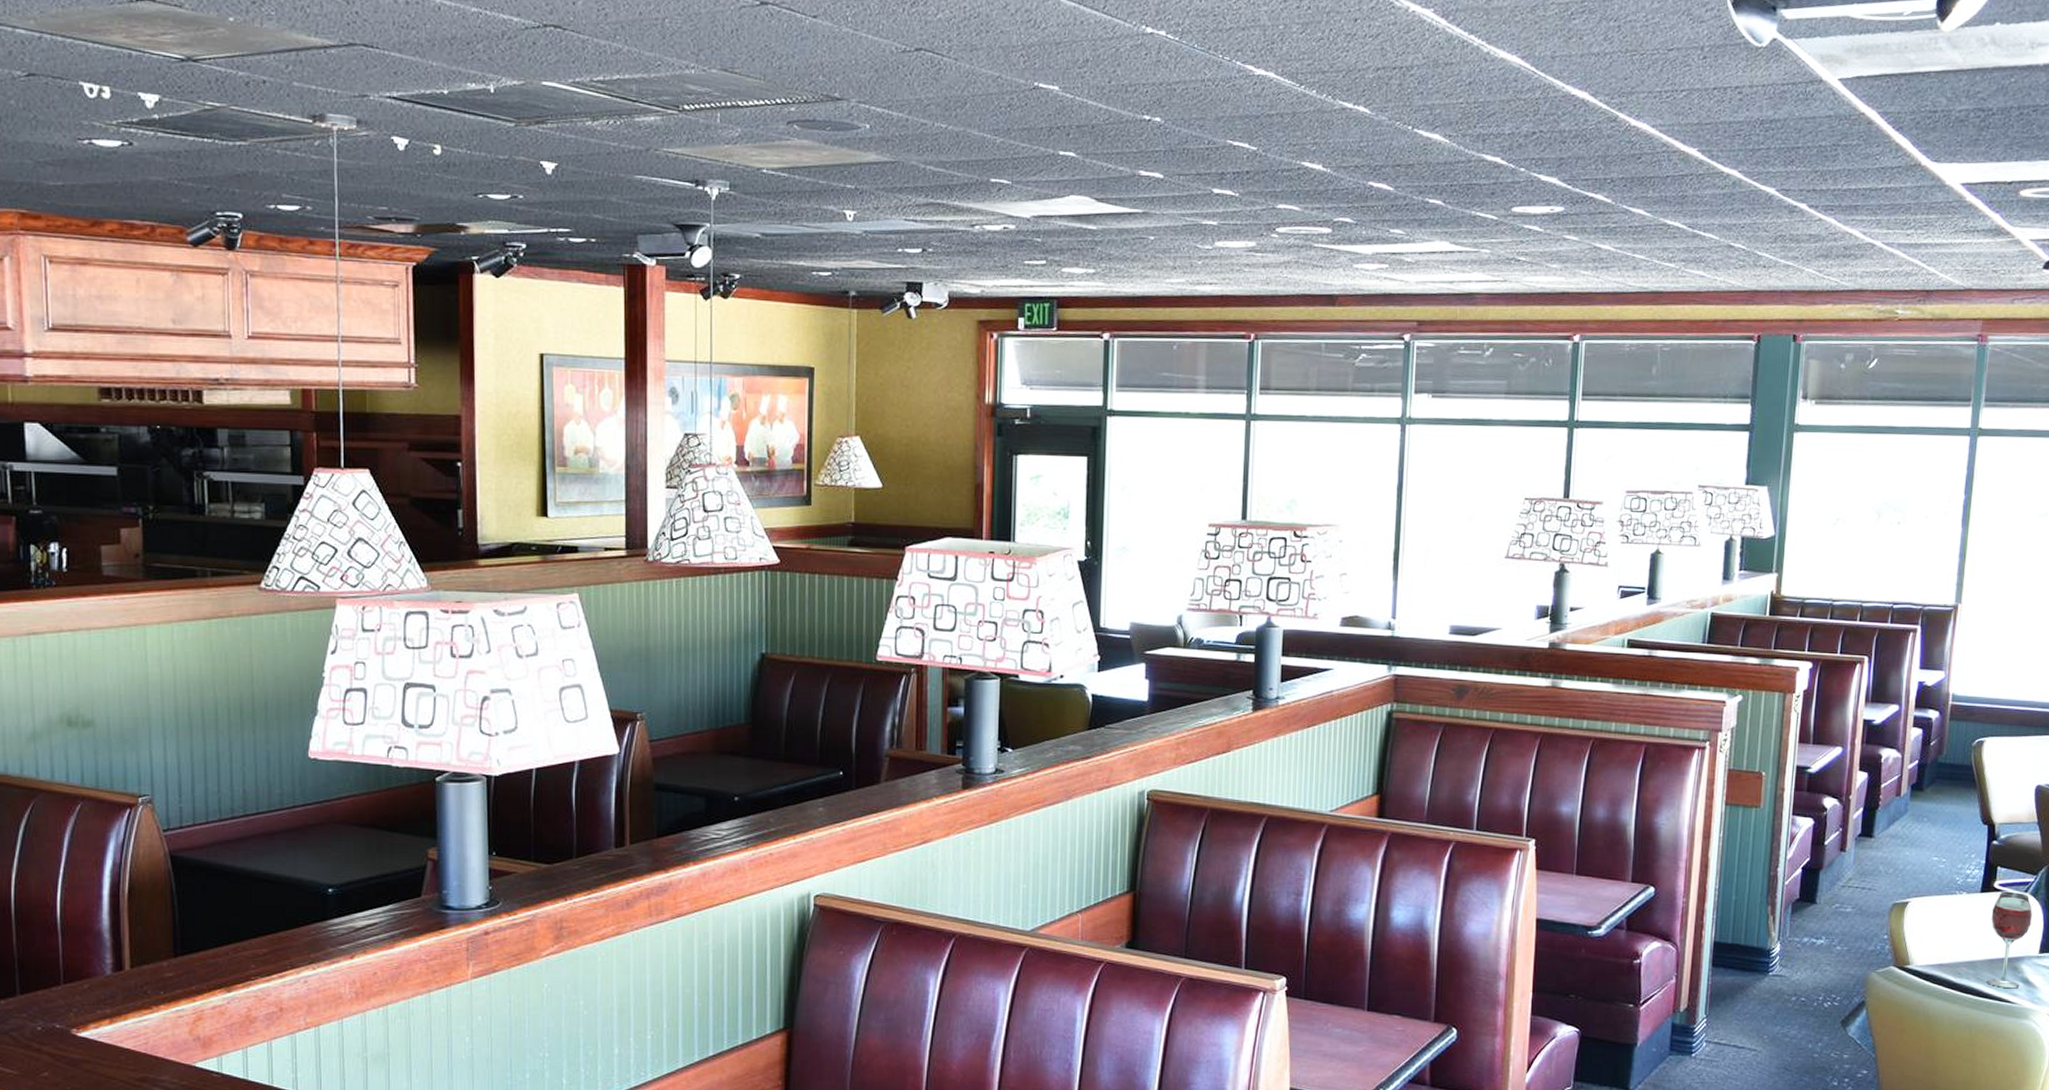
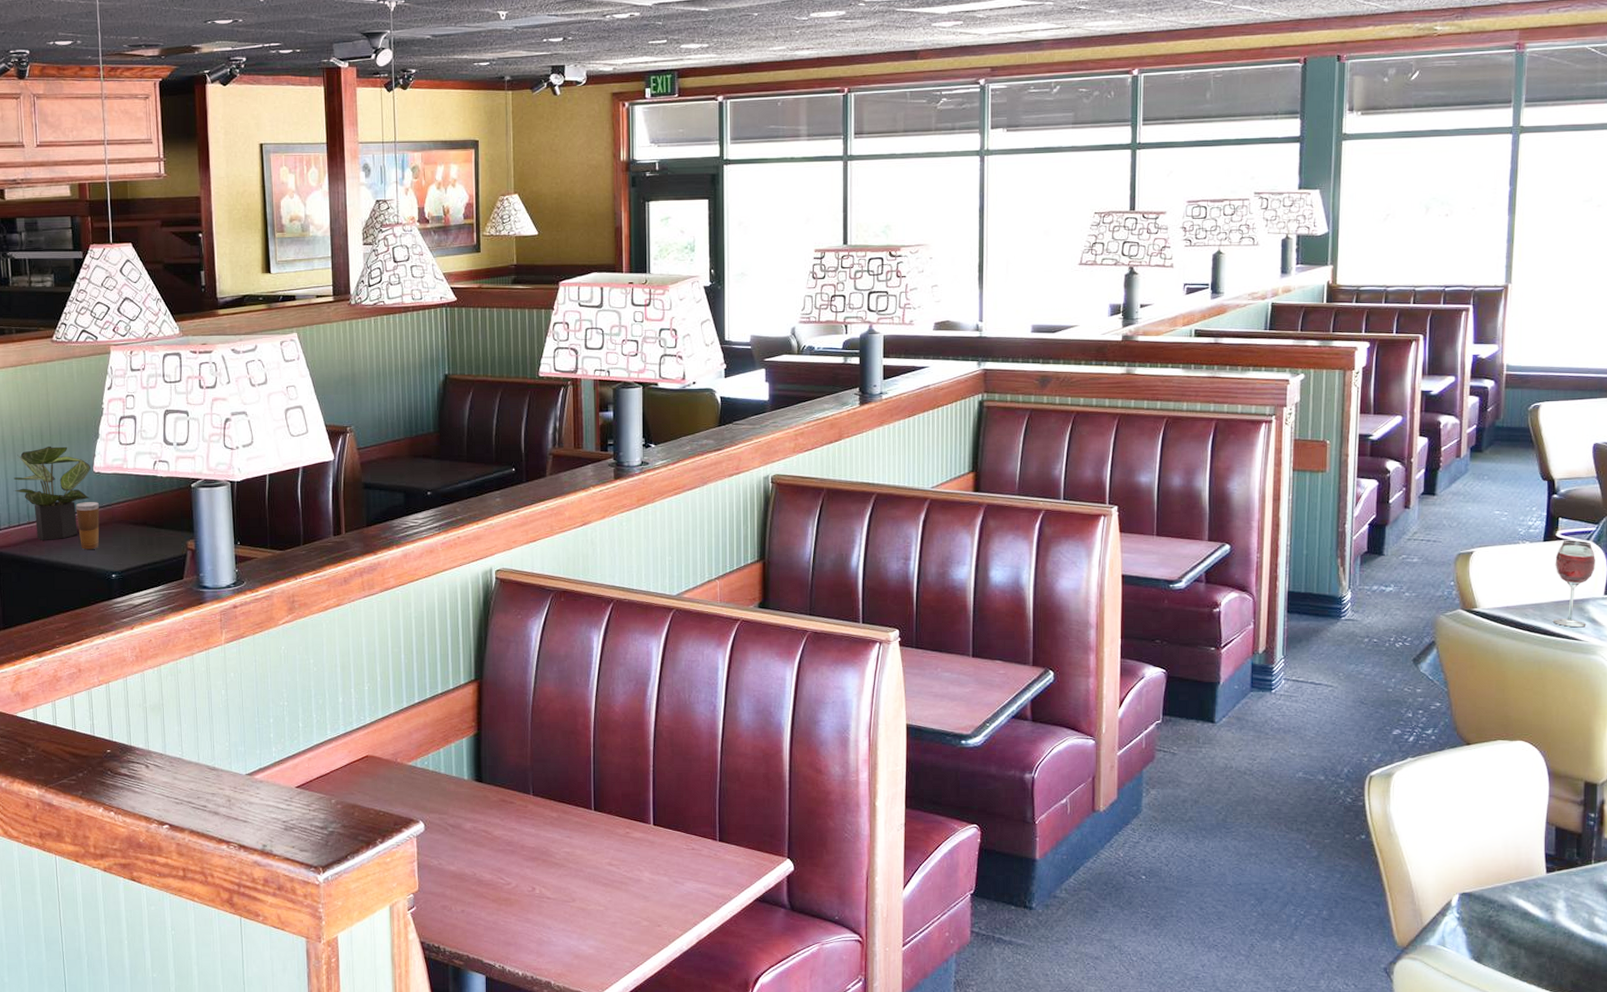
potted plant: none [202,722,306,843] -> present [14,446,91,540]
beverage cup: none [283,796,314,857] -> present [75,502,100,550]

